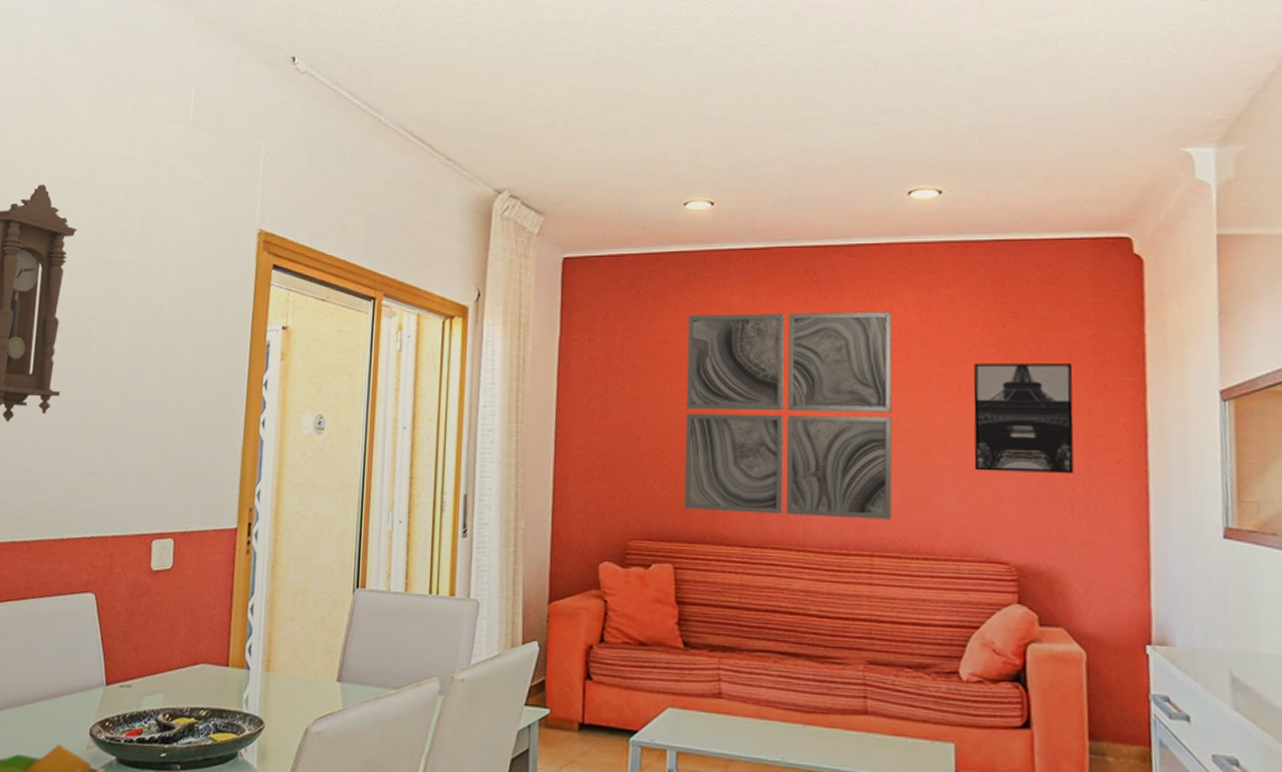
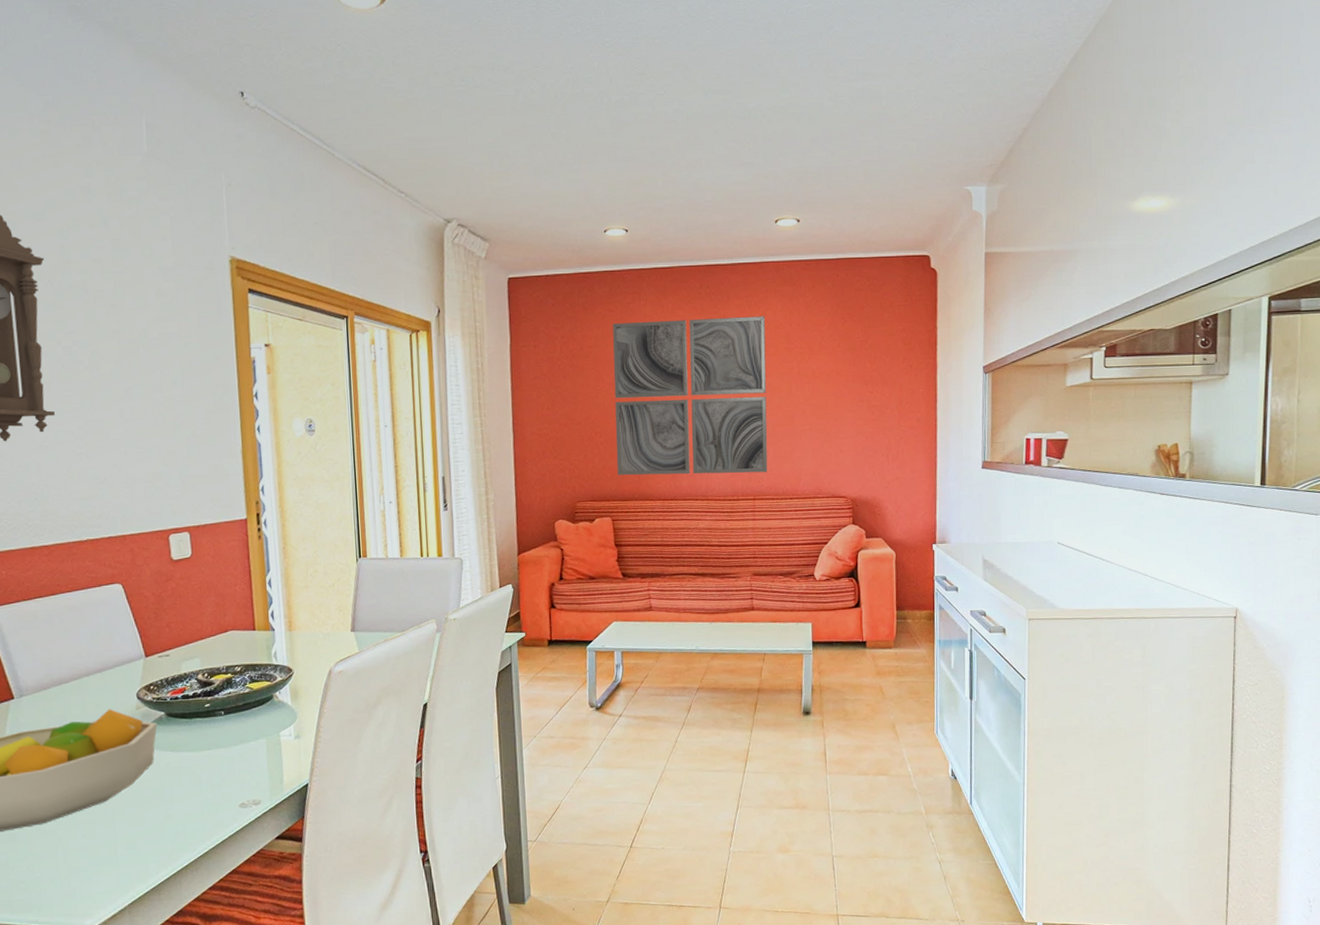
wall art: present [973,363,1074,473] -> none [823,351,890,433]

